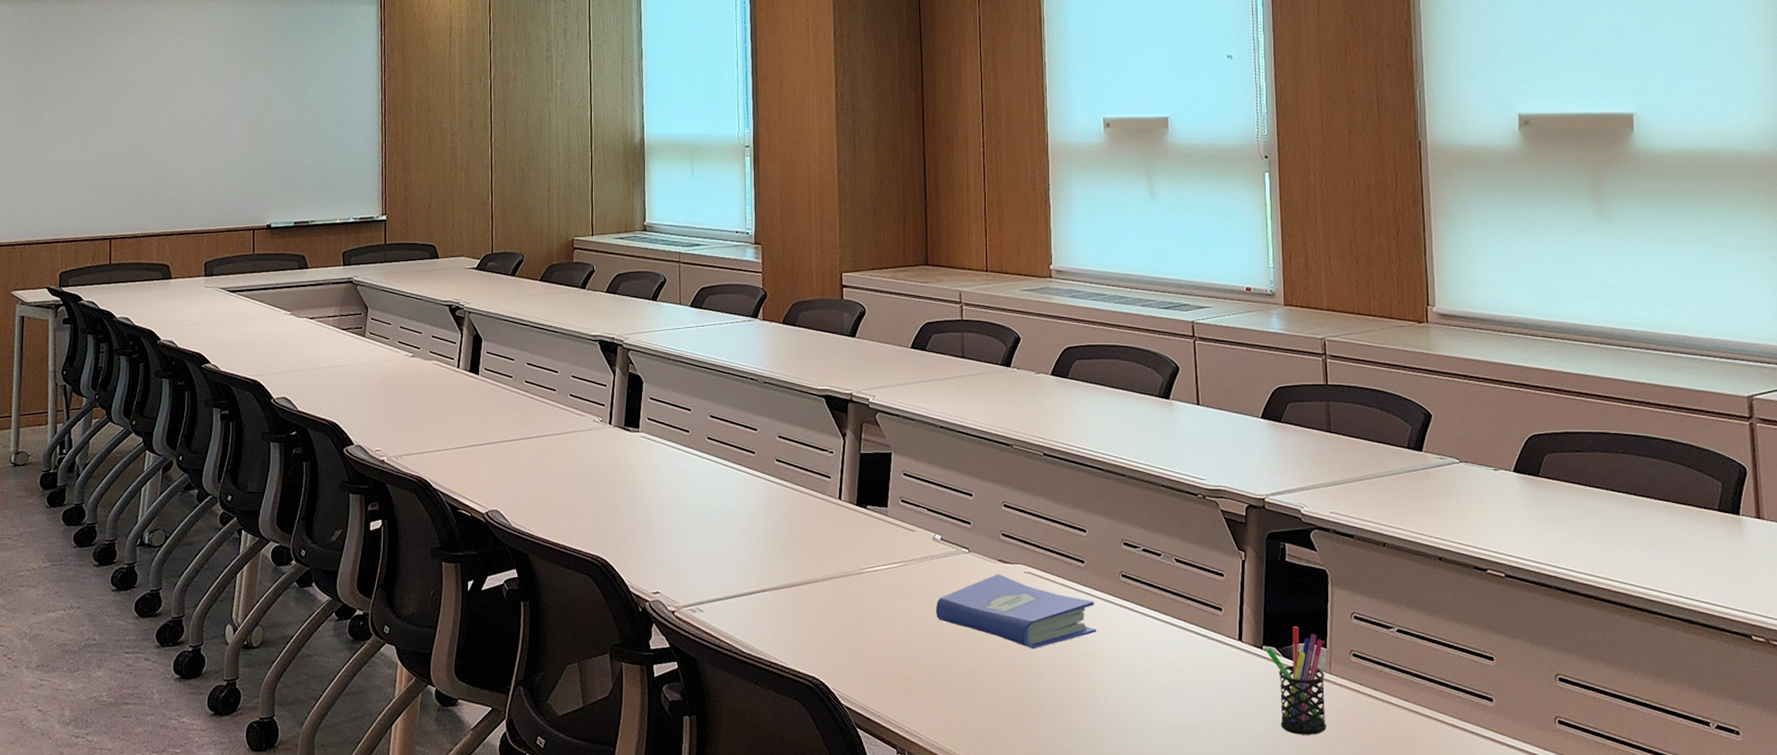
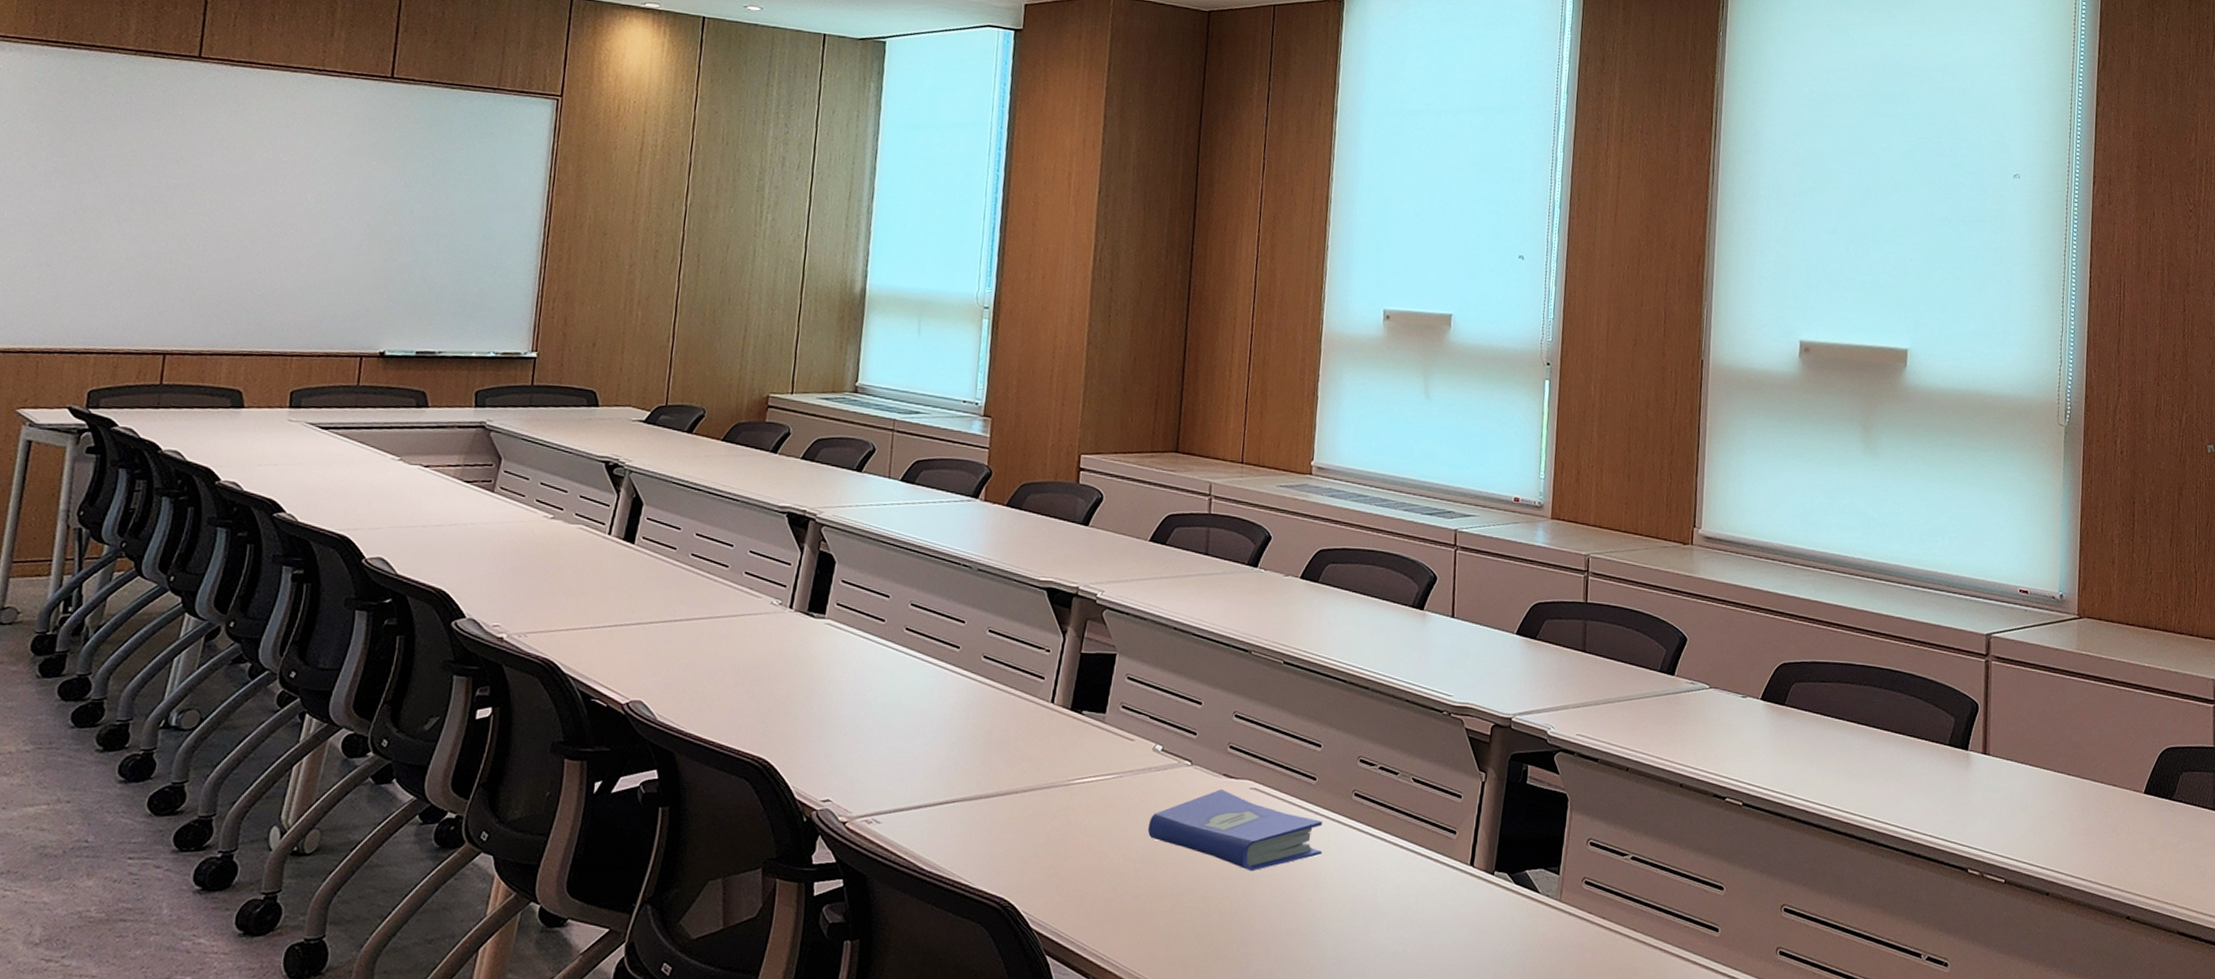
pen holder: present [1266,626,1326,735] -> none [1497,852,1556,965]

